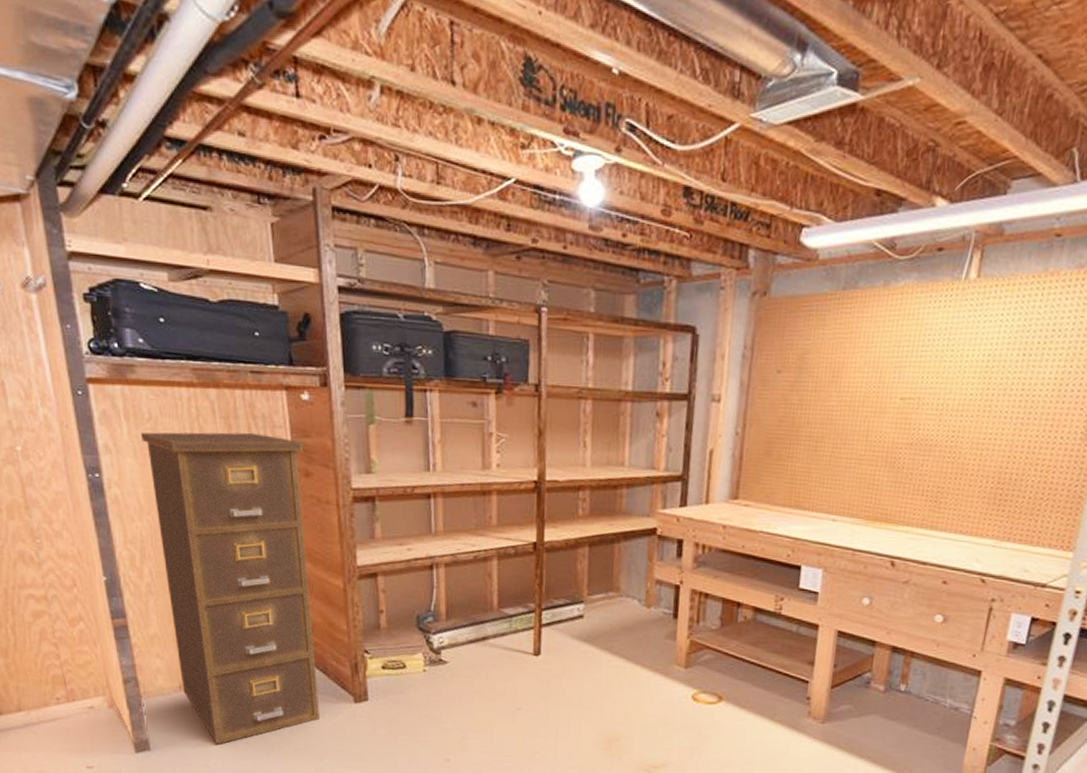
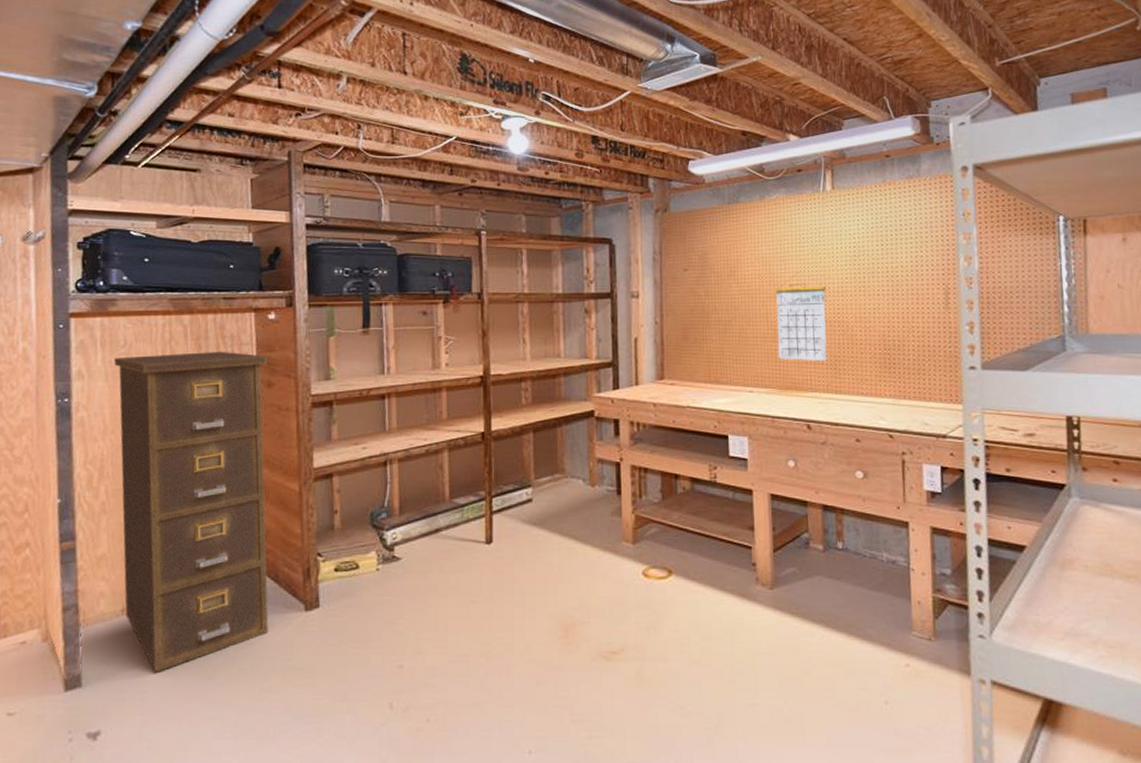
calendar: none [872,381,944,492] -> present [776,271,828,361]

